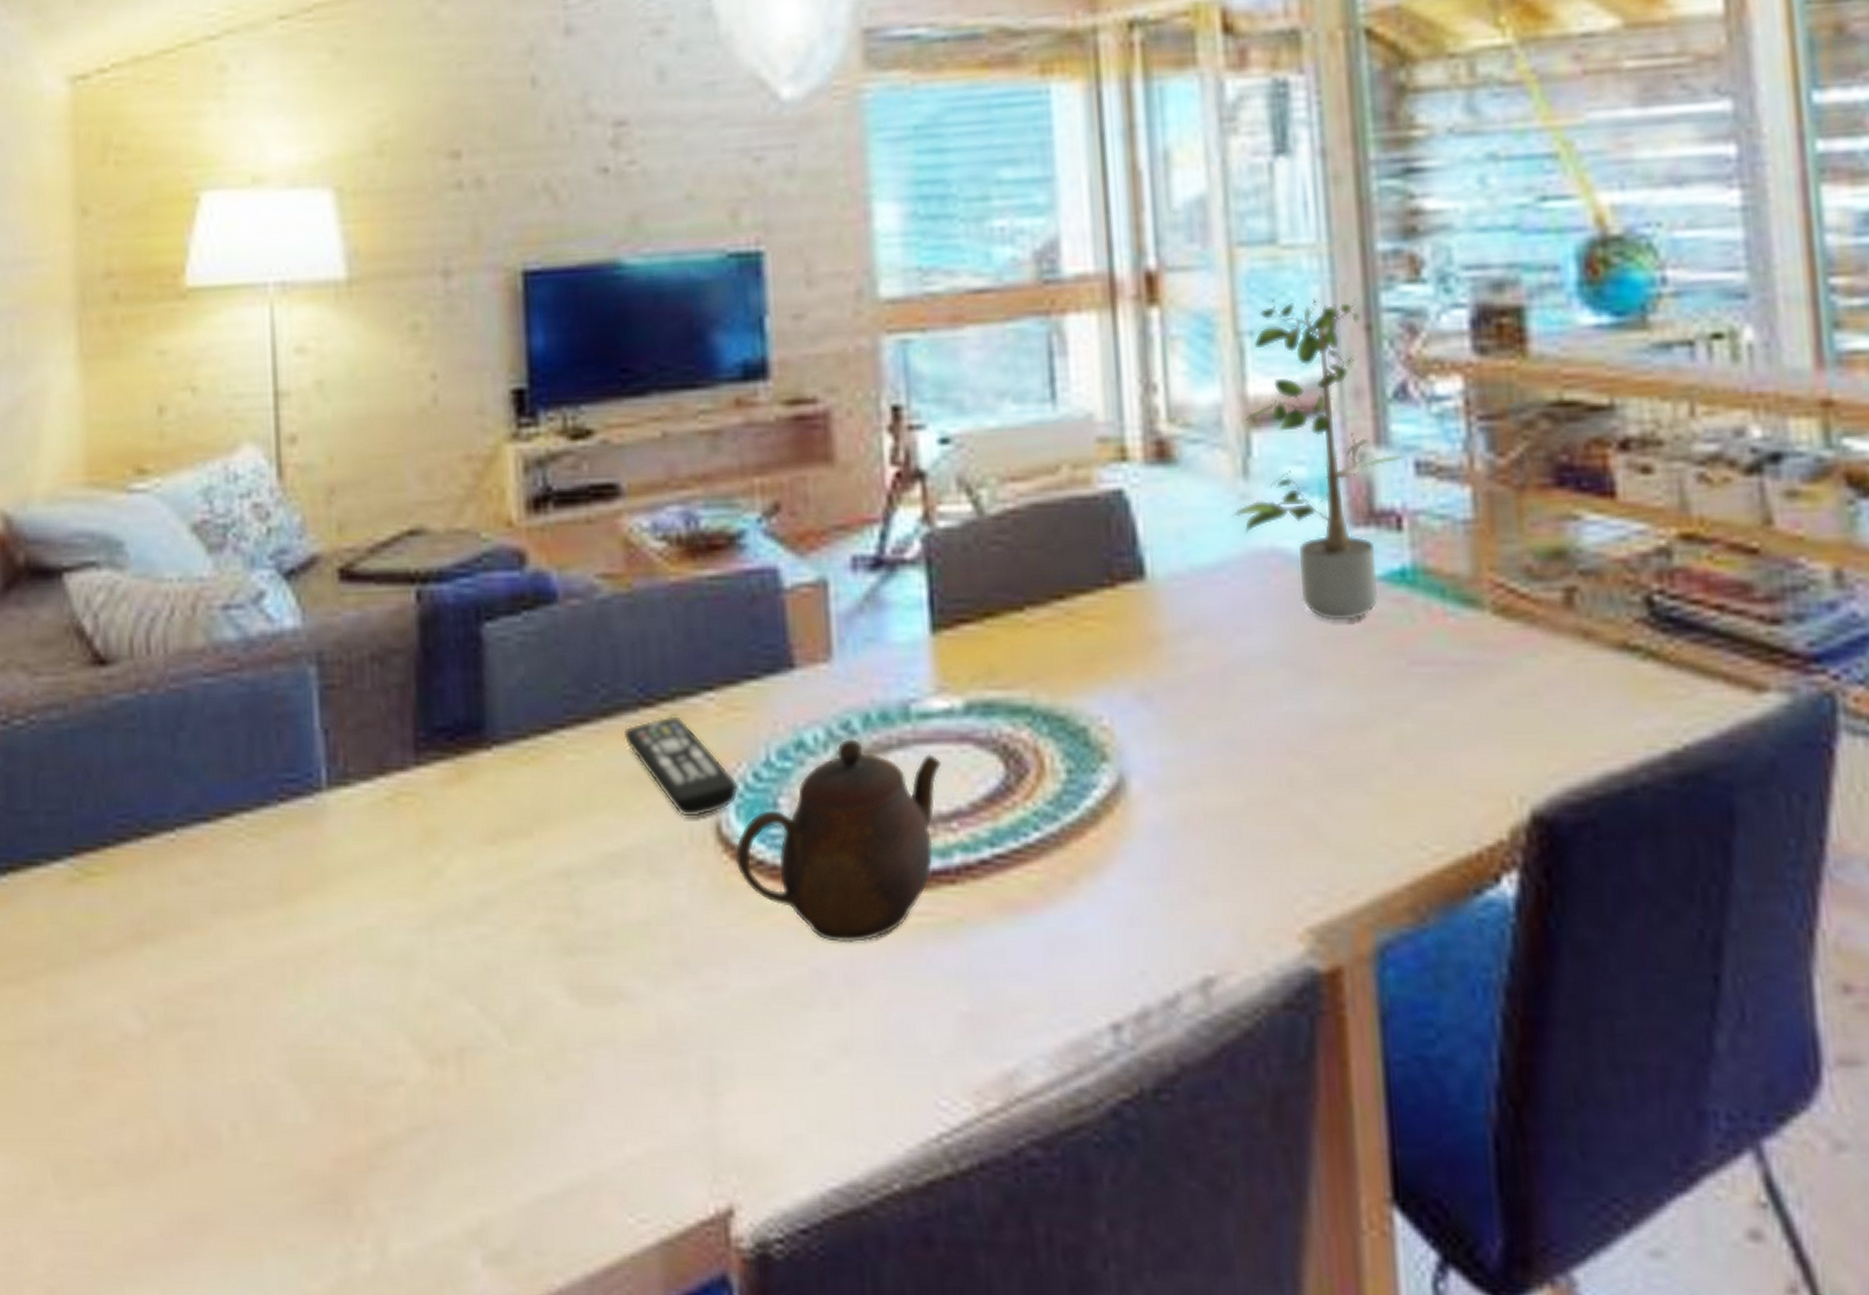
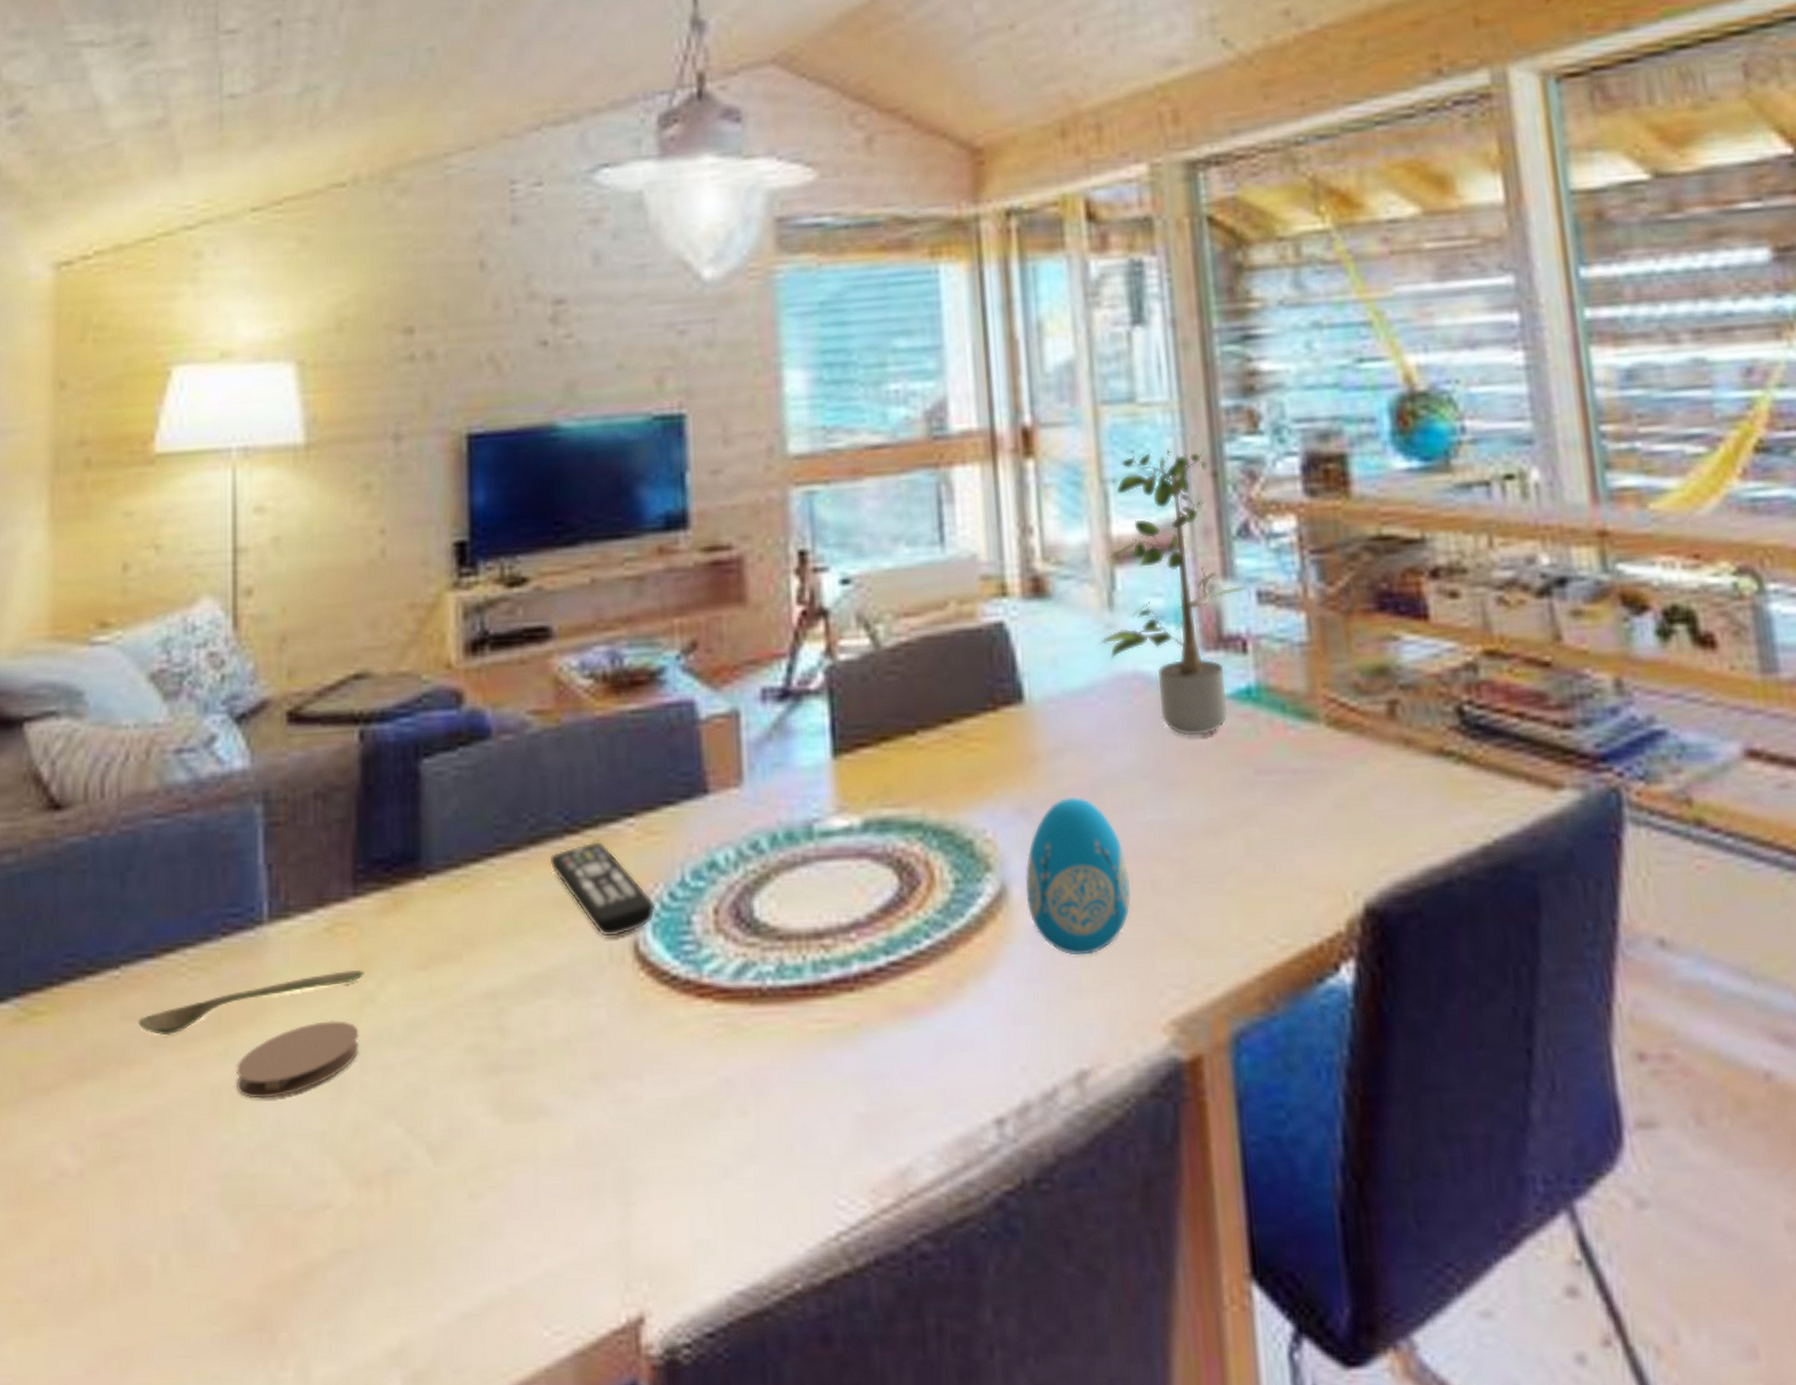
spoon: none [197,841,430,902] -> present [138,969,365,1036]
coaster: none [300,893,427,970] -> present [237,1020,359,1099]
teapot: present [736,738,941,943] -> none [652,857,841,1052]
decorative egg: none [1145,683,1266,855] -> present [1025,797,1132,956]

